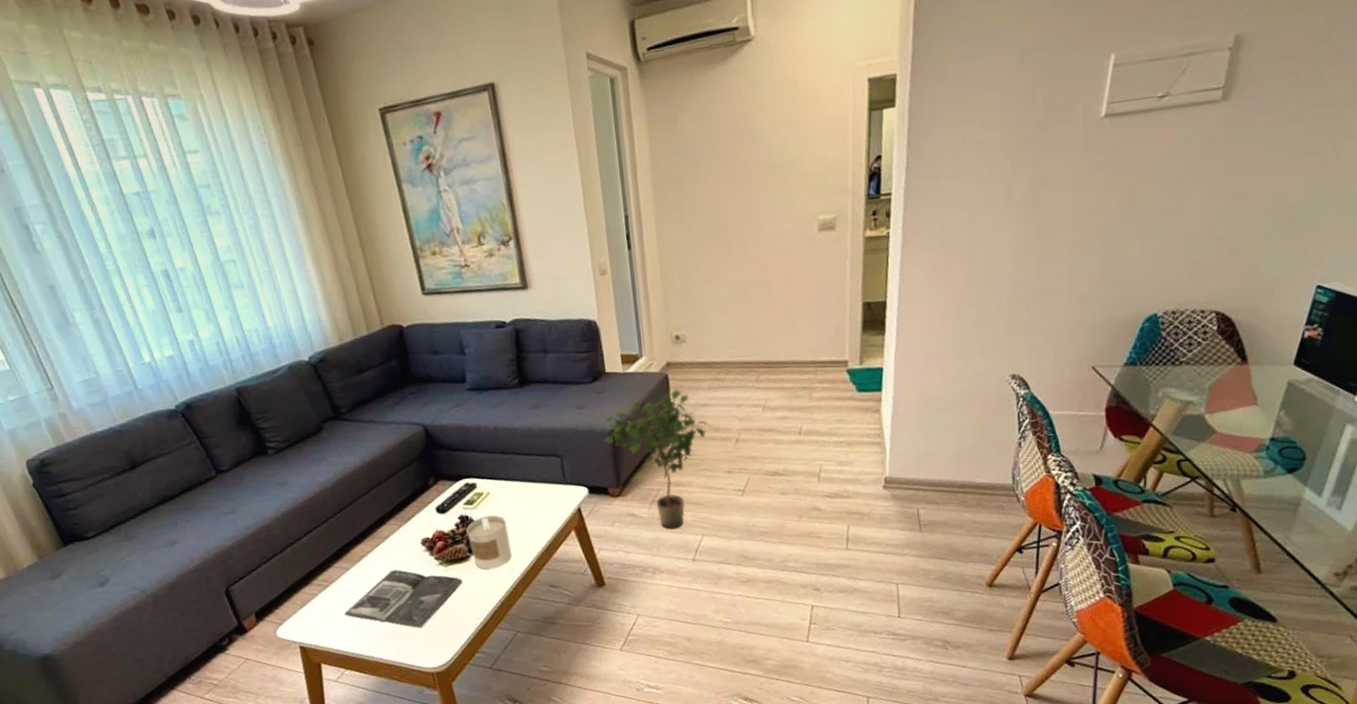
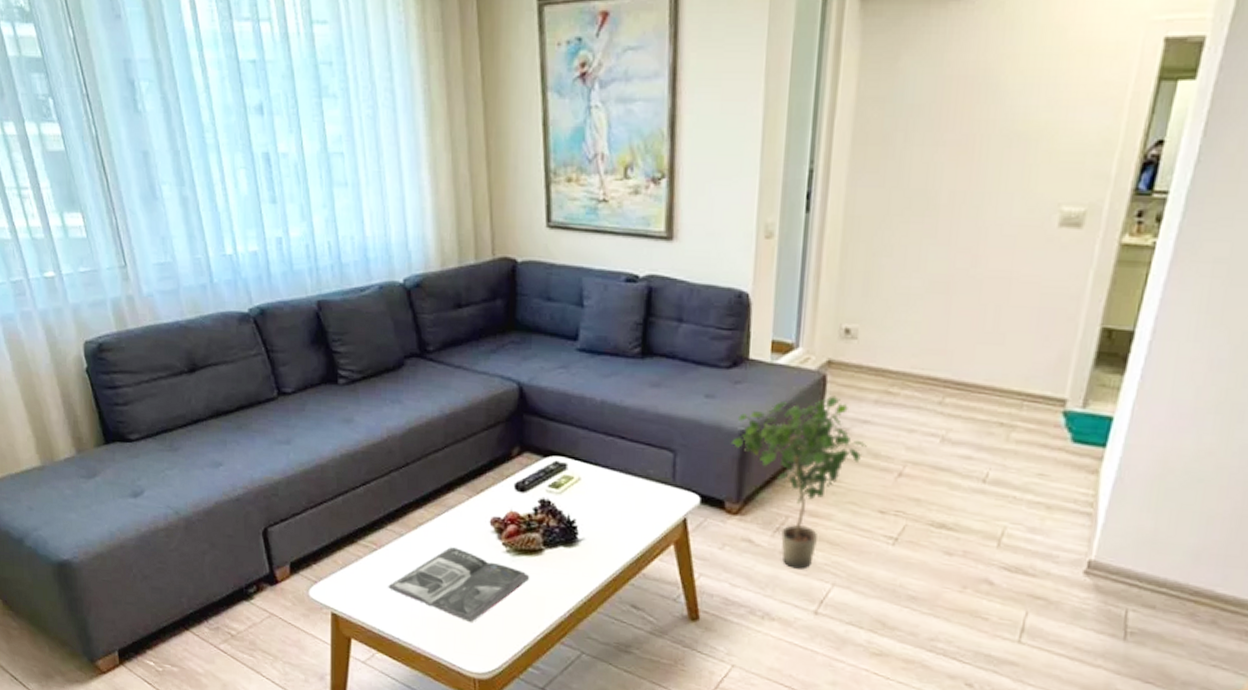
candle: present [466,515,512,570] -> none [545,505,595,572]

